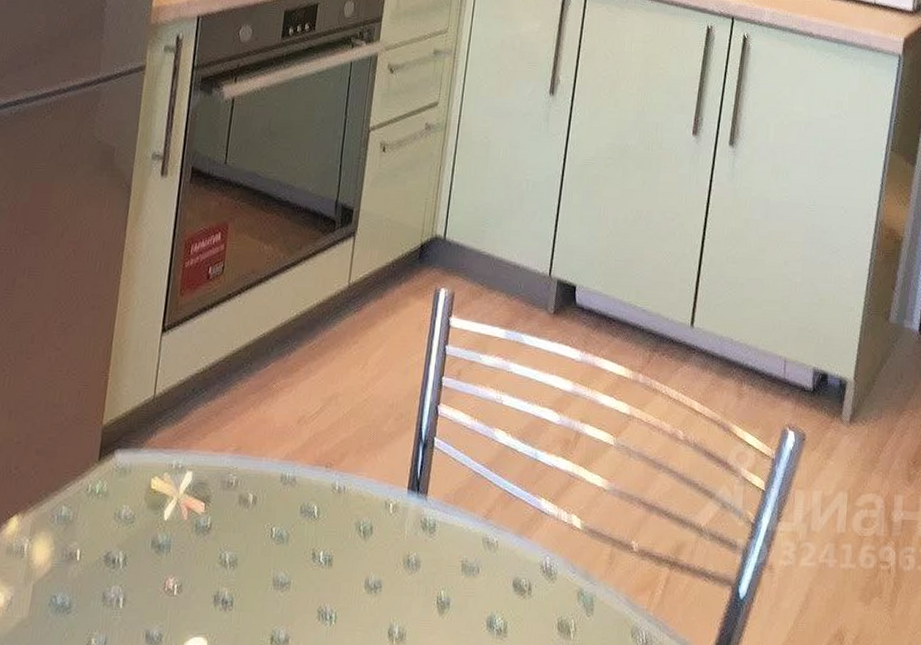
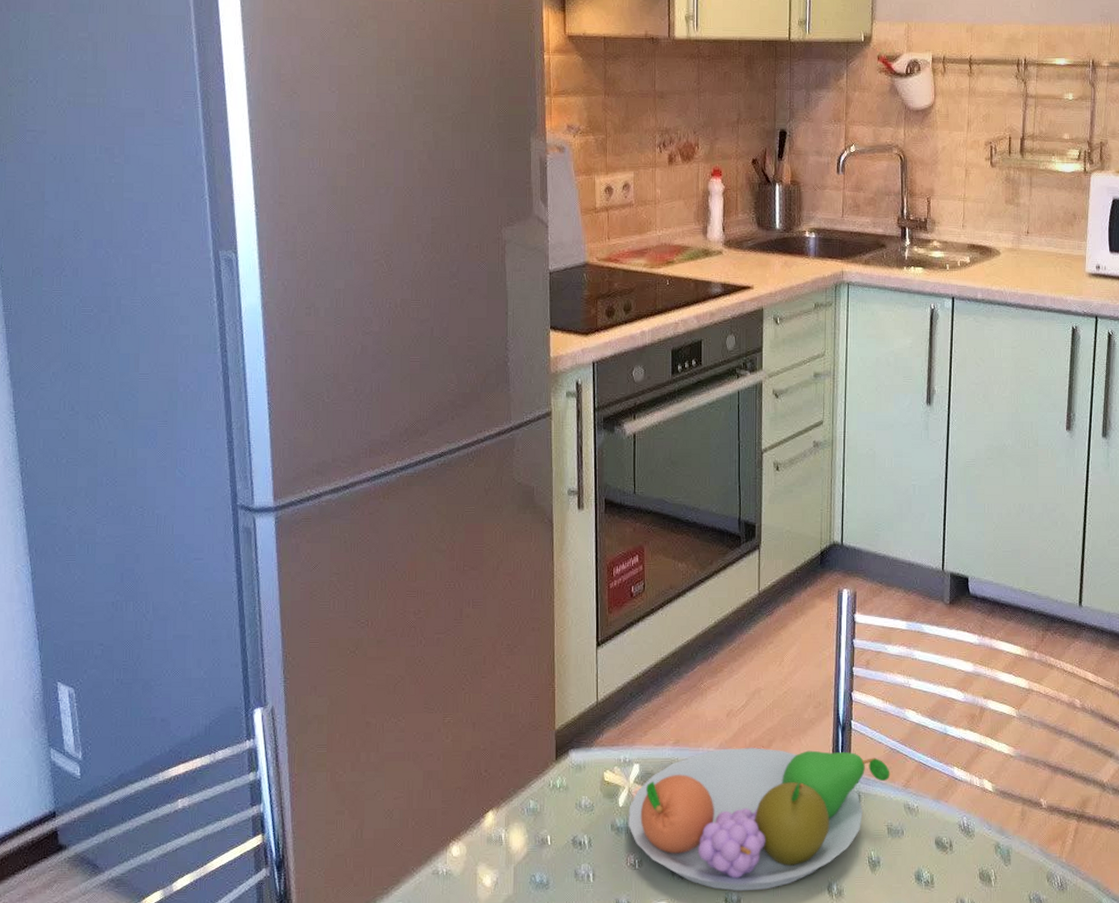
fruit bowl: none [171,460,471,630] -> present [628,748,890,892]

